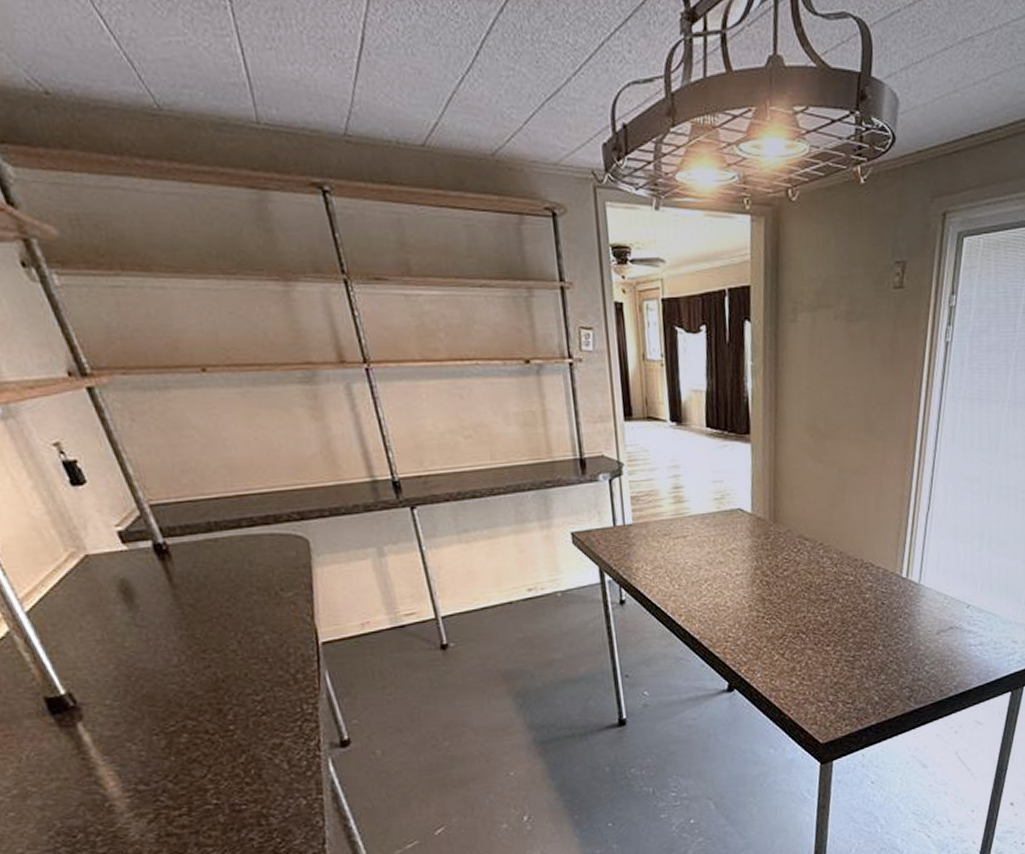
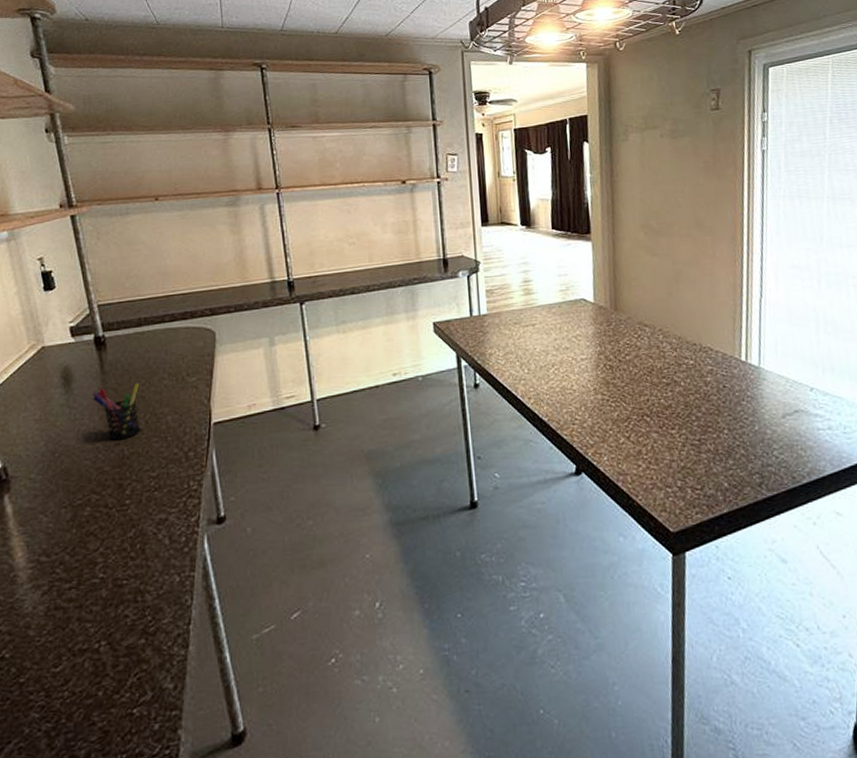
pen holder: none [164,598,234,663] -> present [92,382,141,441]

